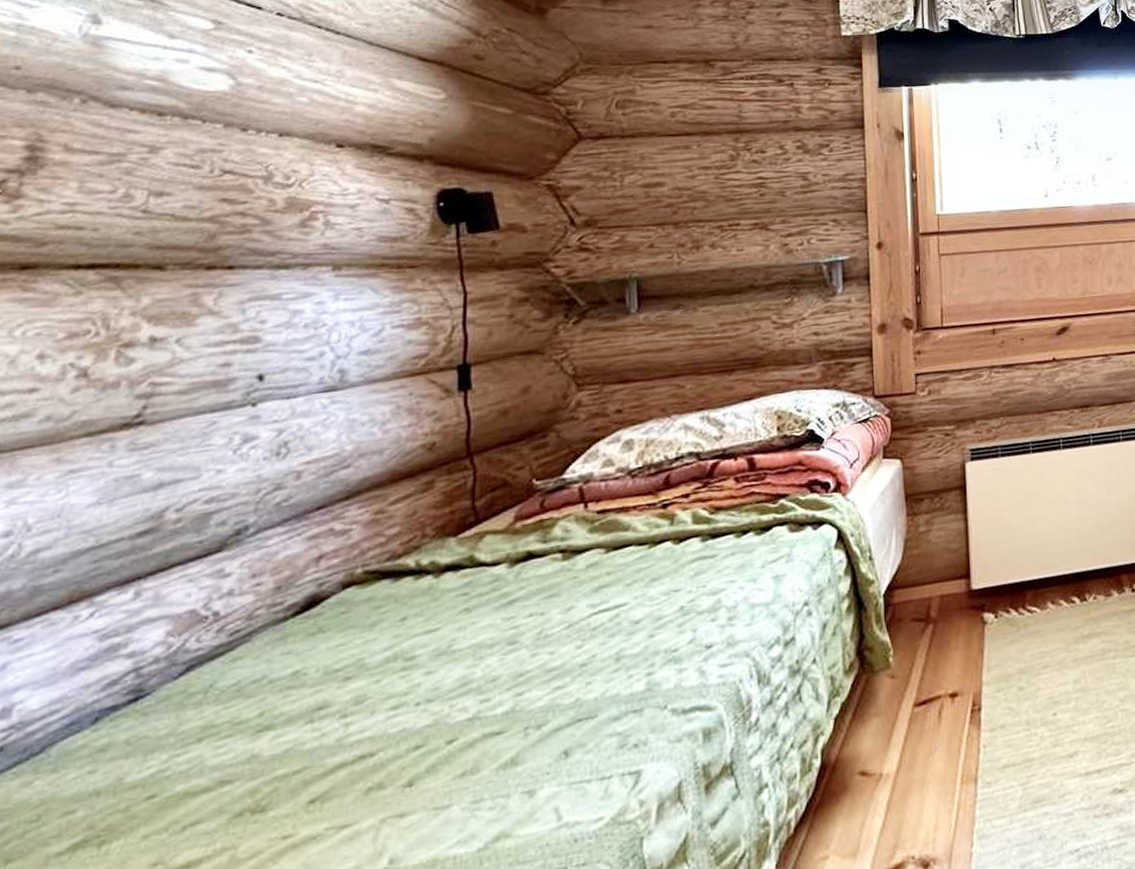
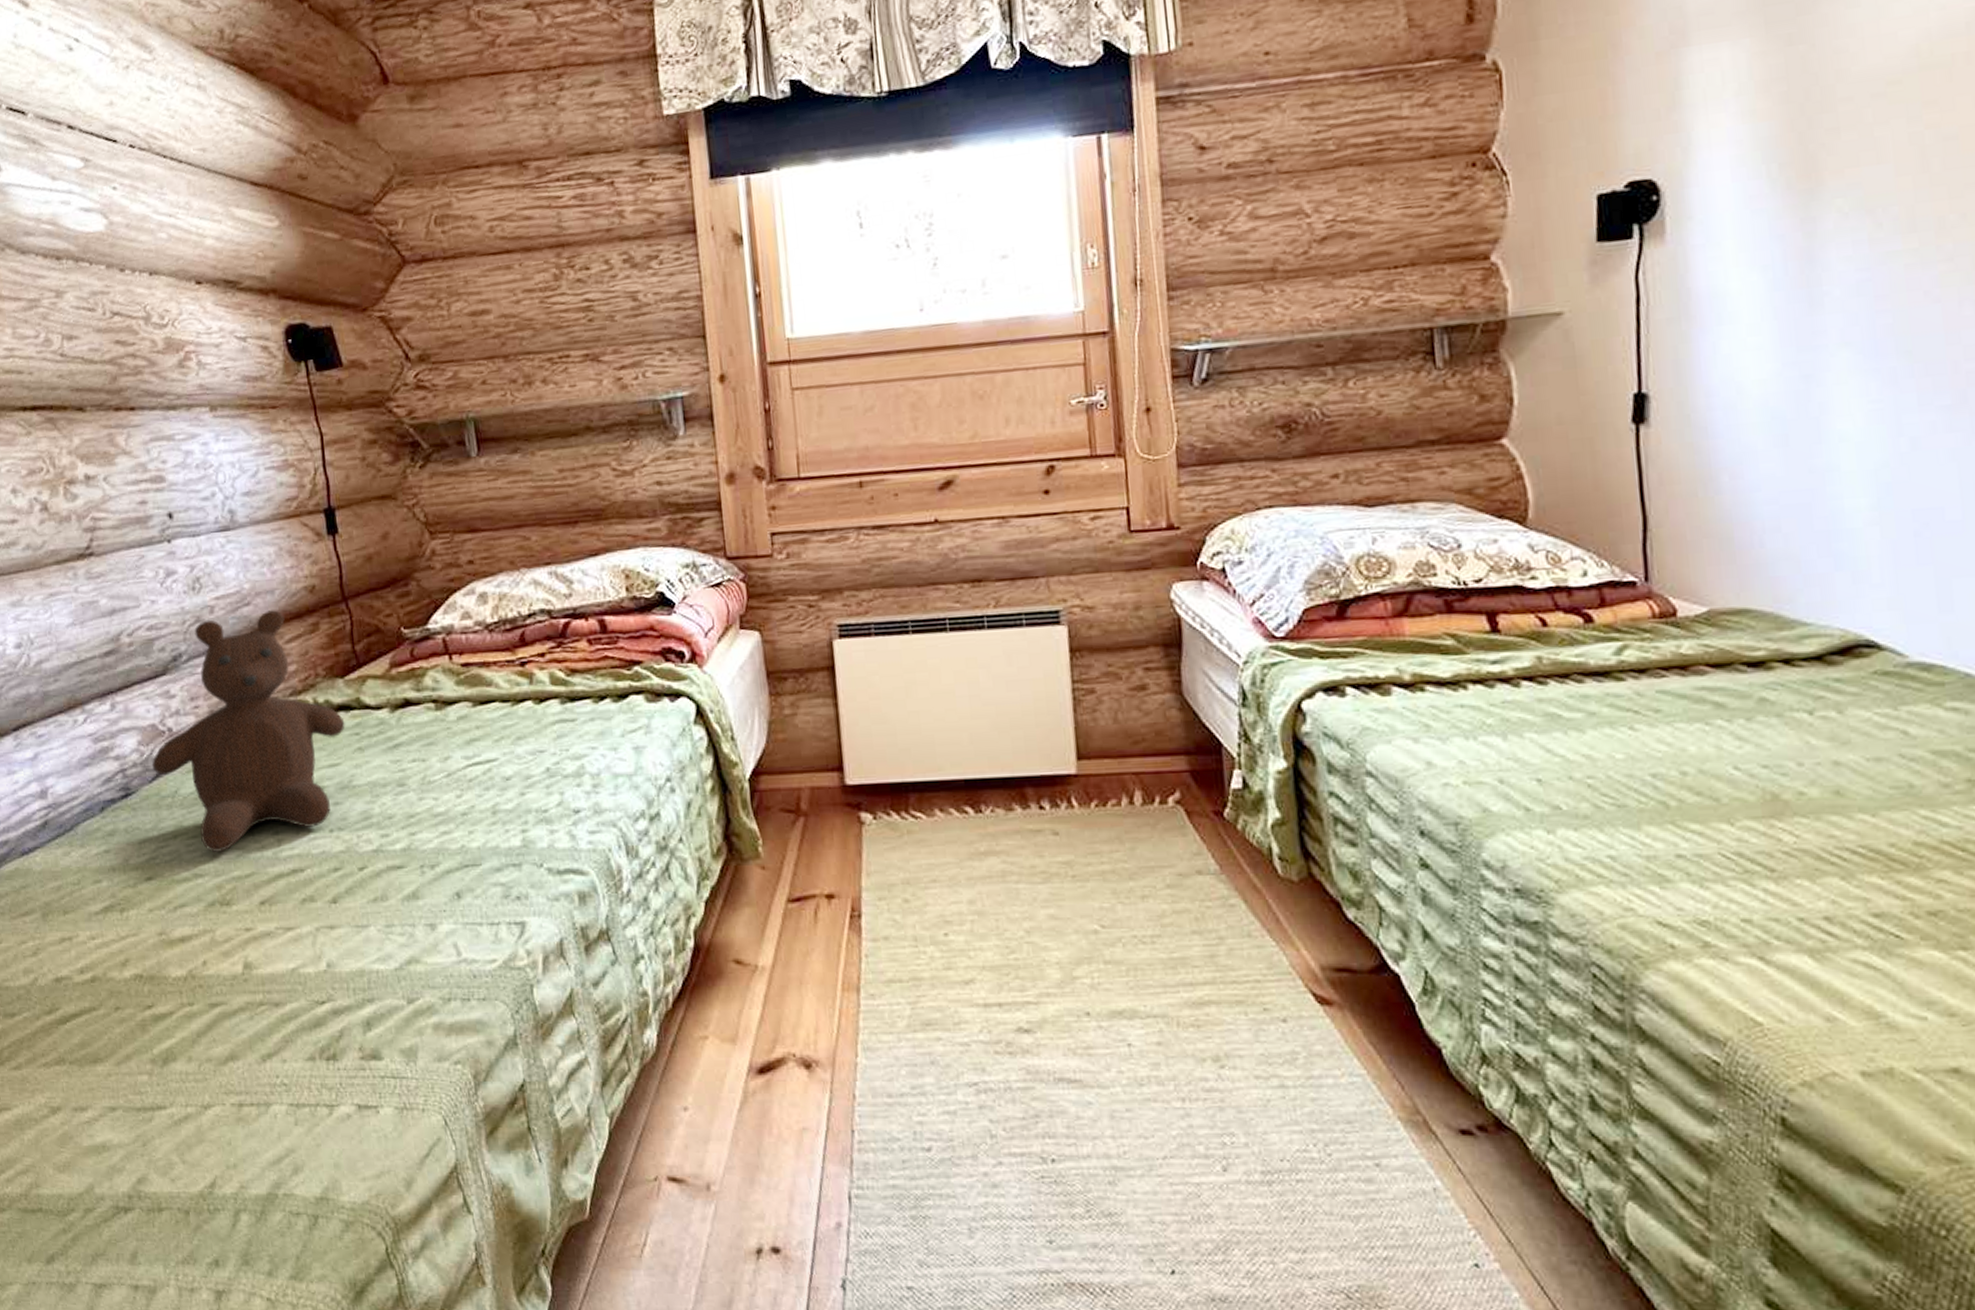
teddy bear: none [181,470,452,752] -> present [151,609,345,853]

